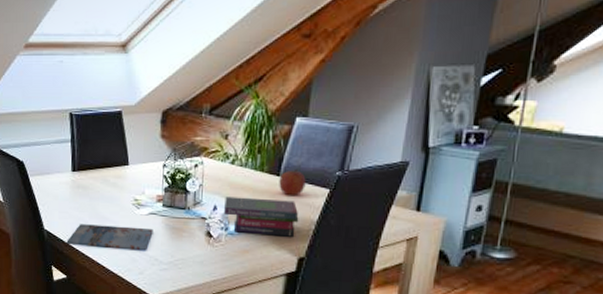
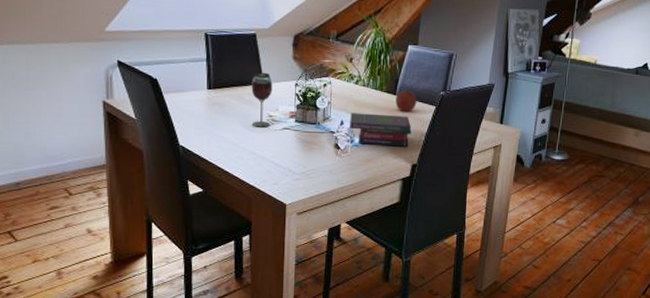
magazine: present [66,224,153,251] -> none [202,139,287,163]
wineglass: none [116,152,139,212] -> present [251,72,273,128]

